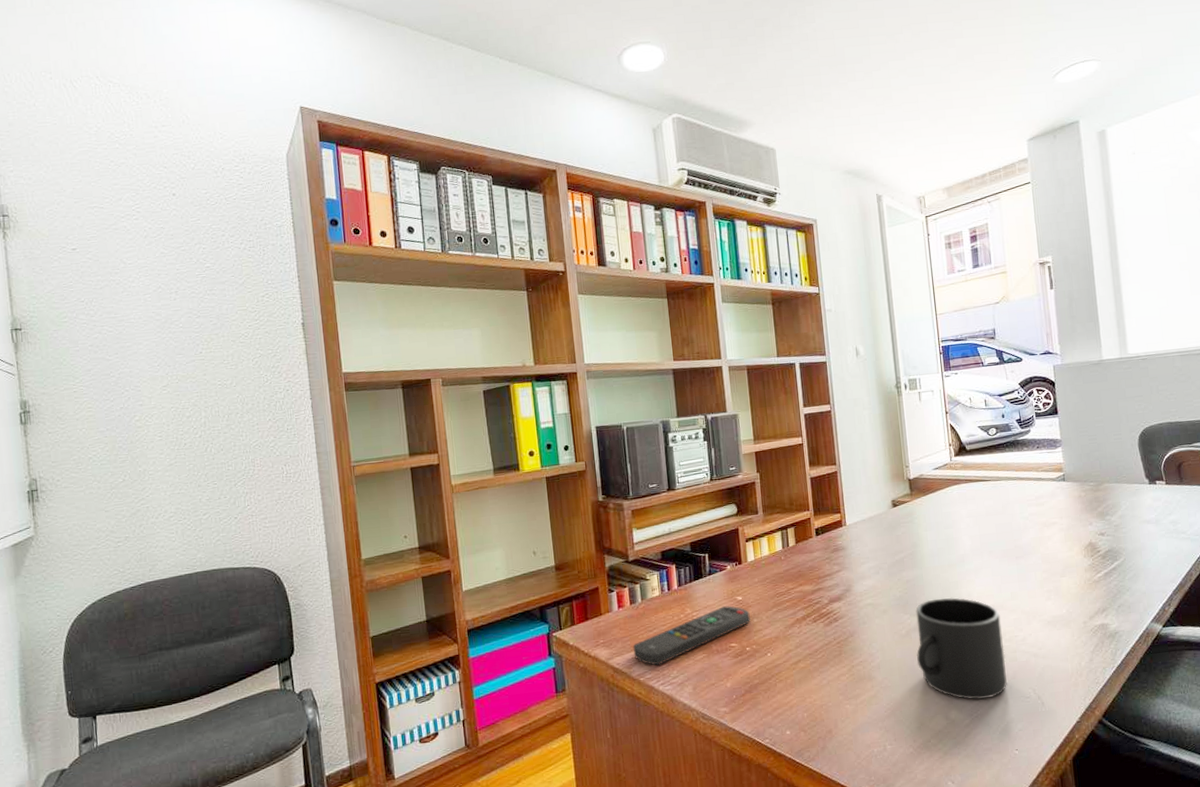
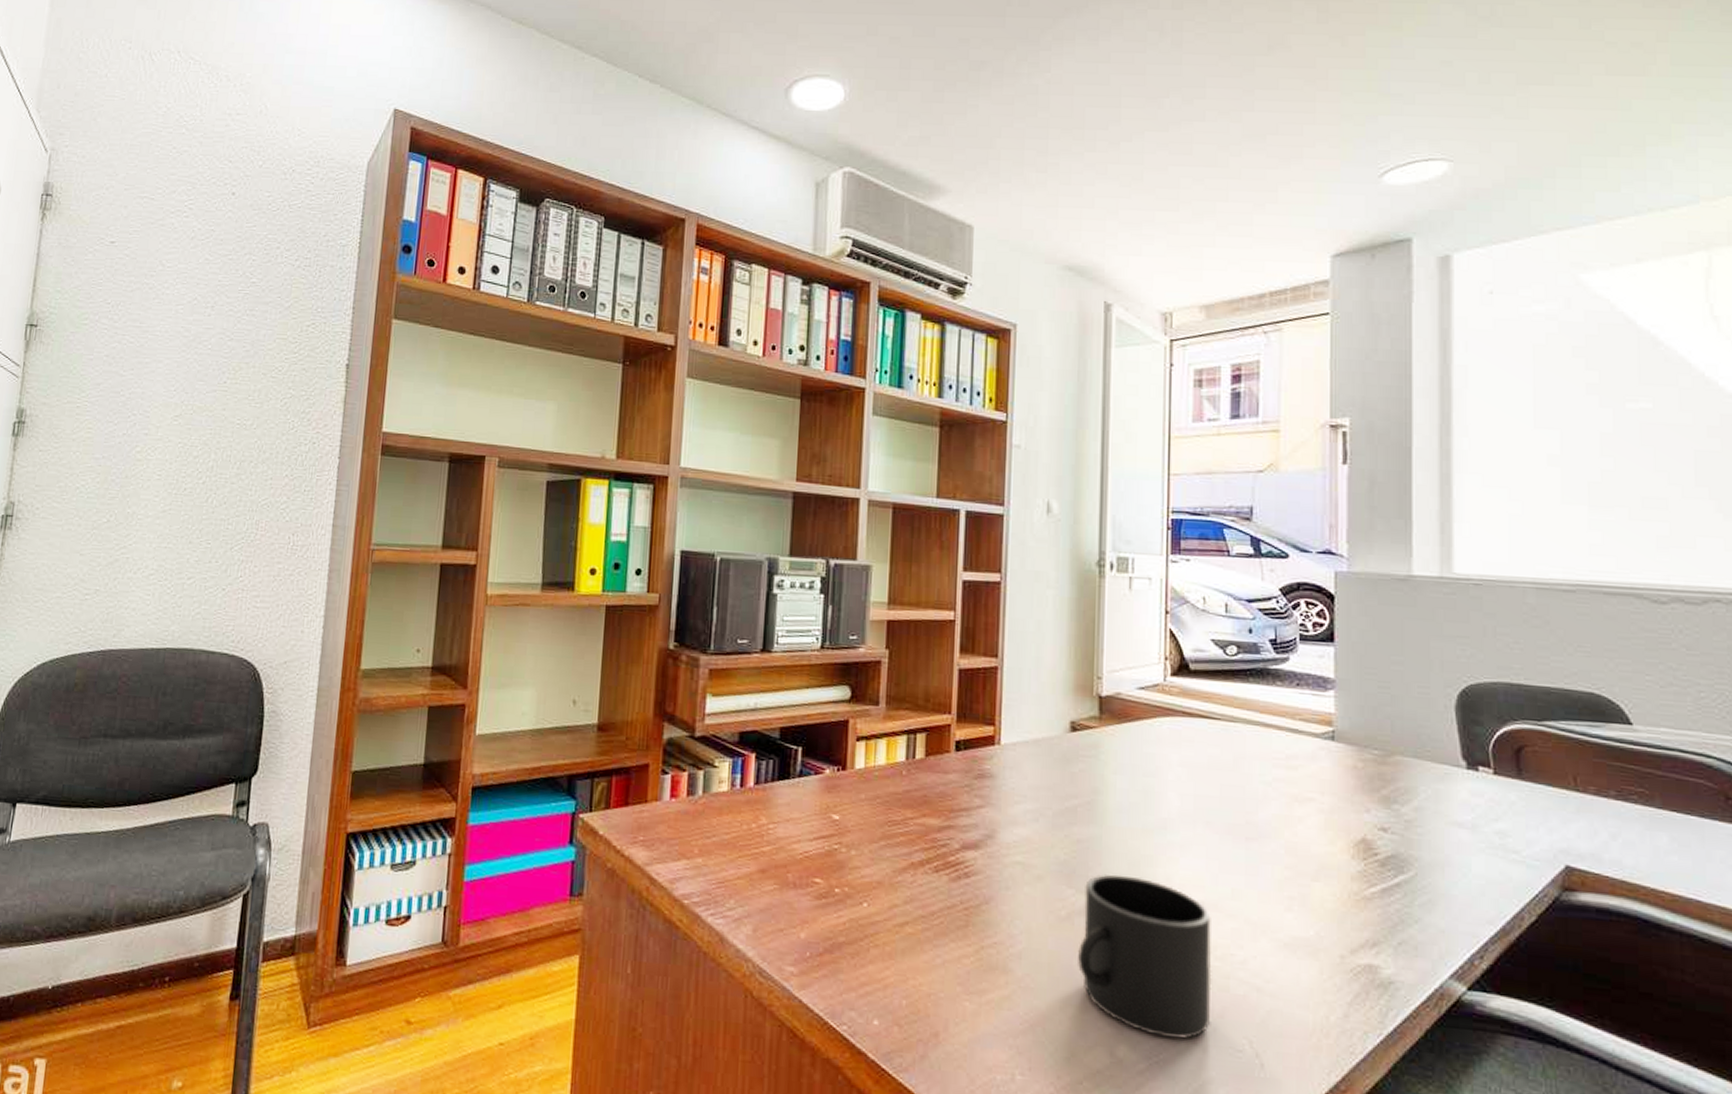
remote control: present [633,605,751,666] -> none [680,822,848,888]

